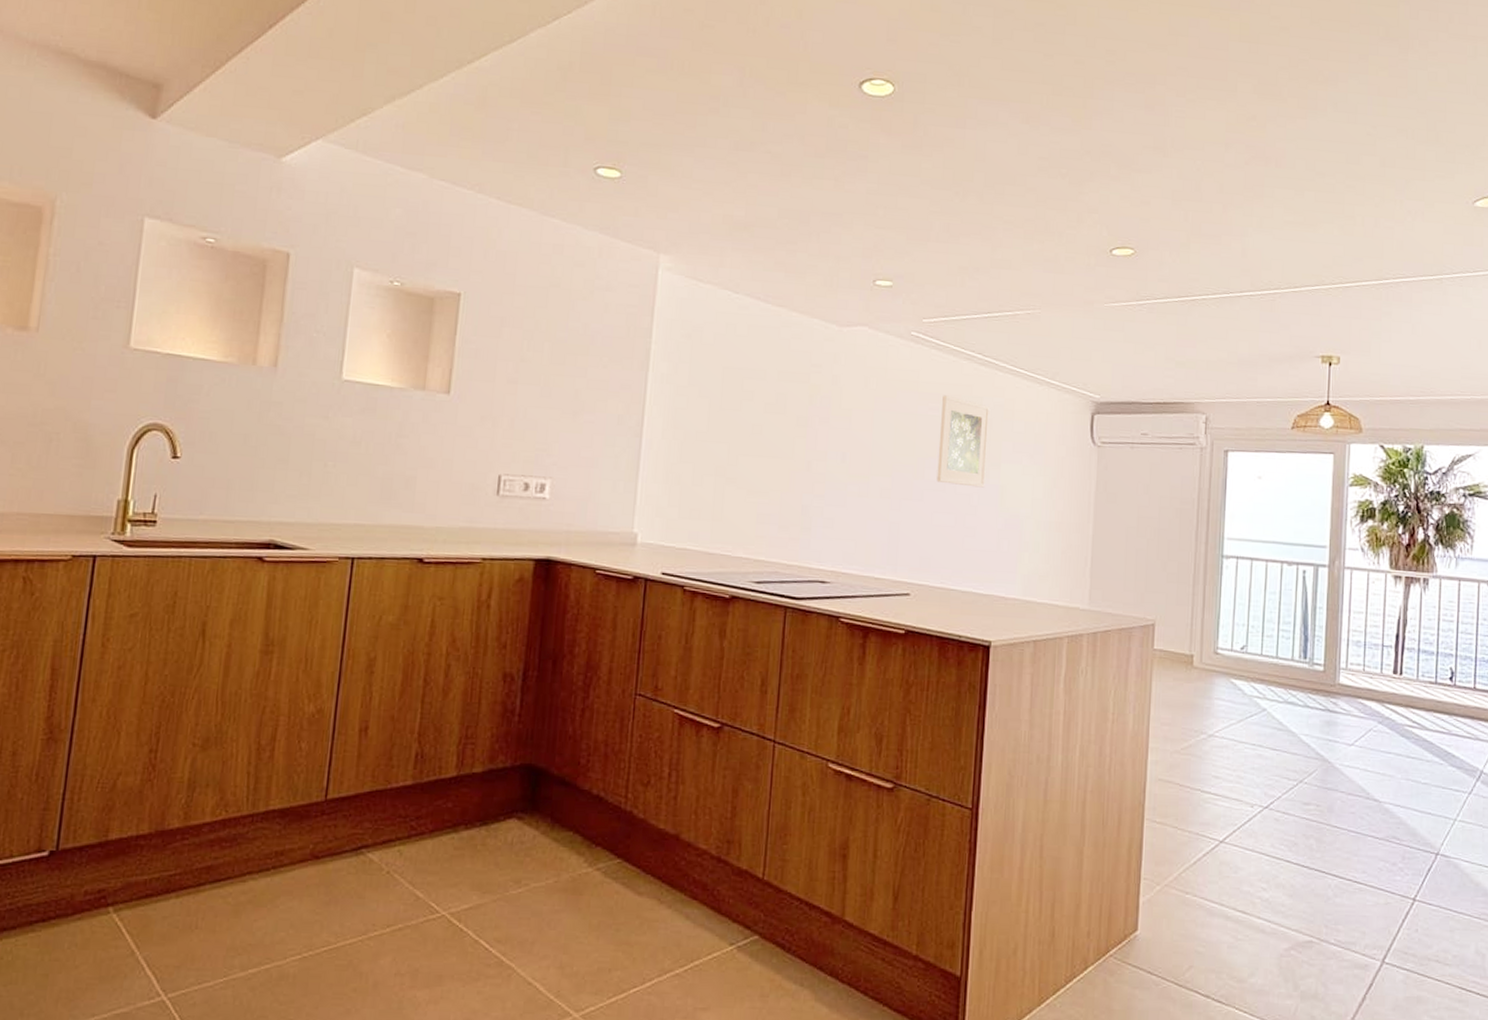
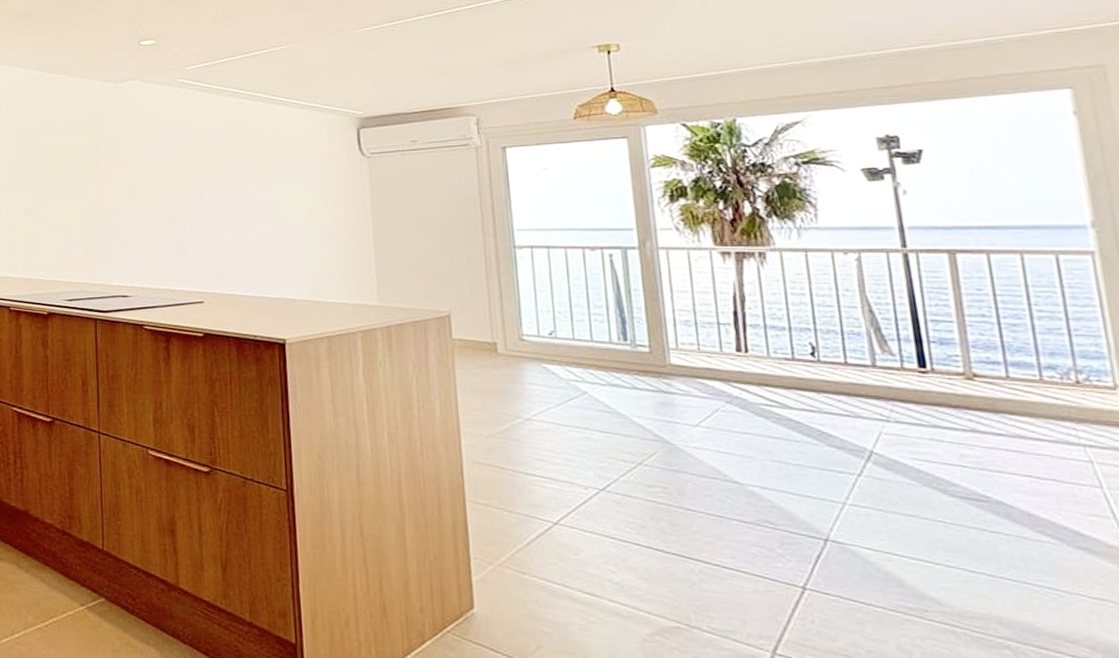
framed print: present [936,395,991,488] -> none [212,128,262,205]

